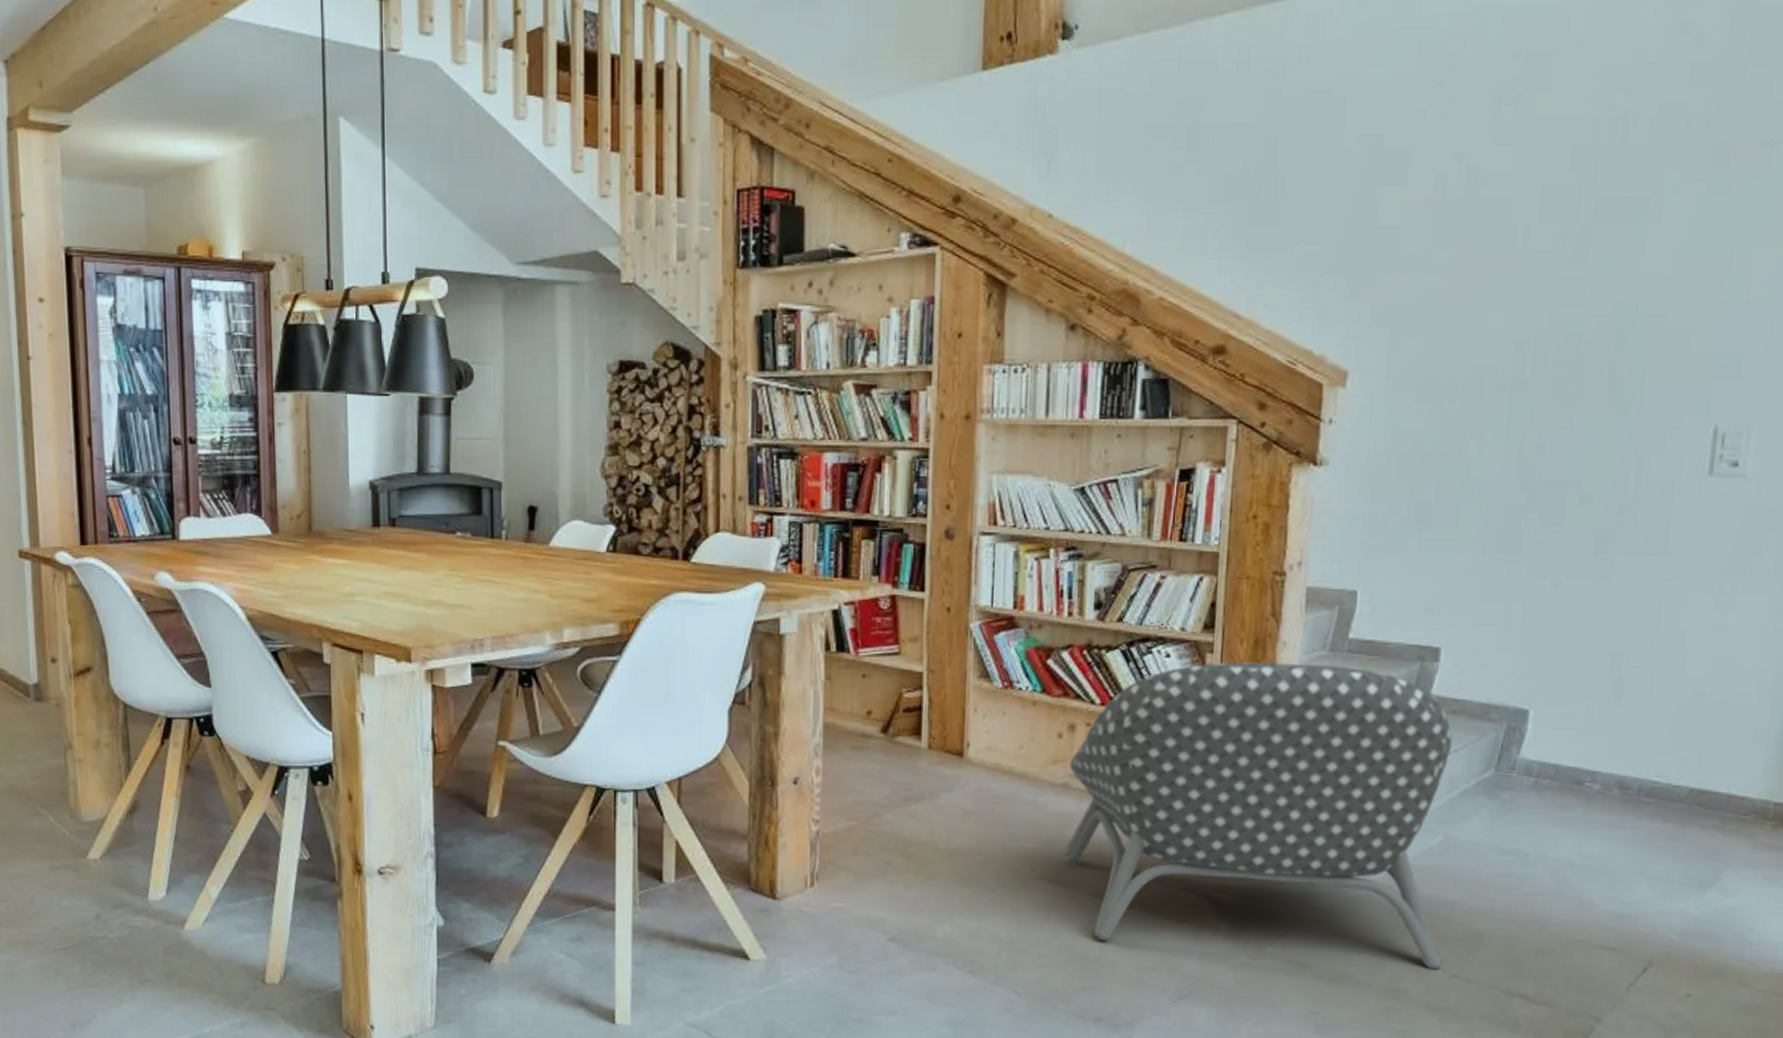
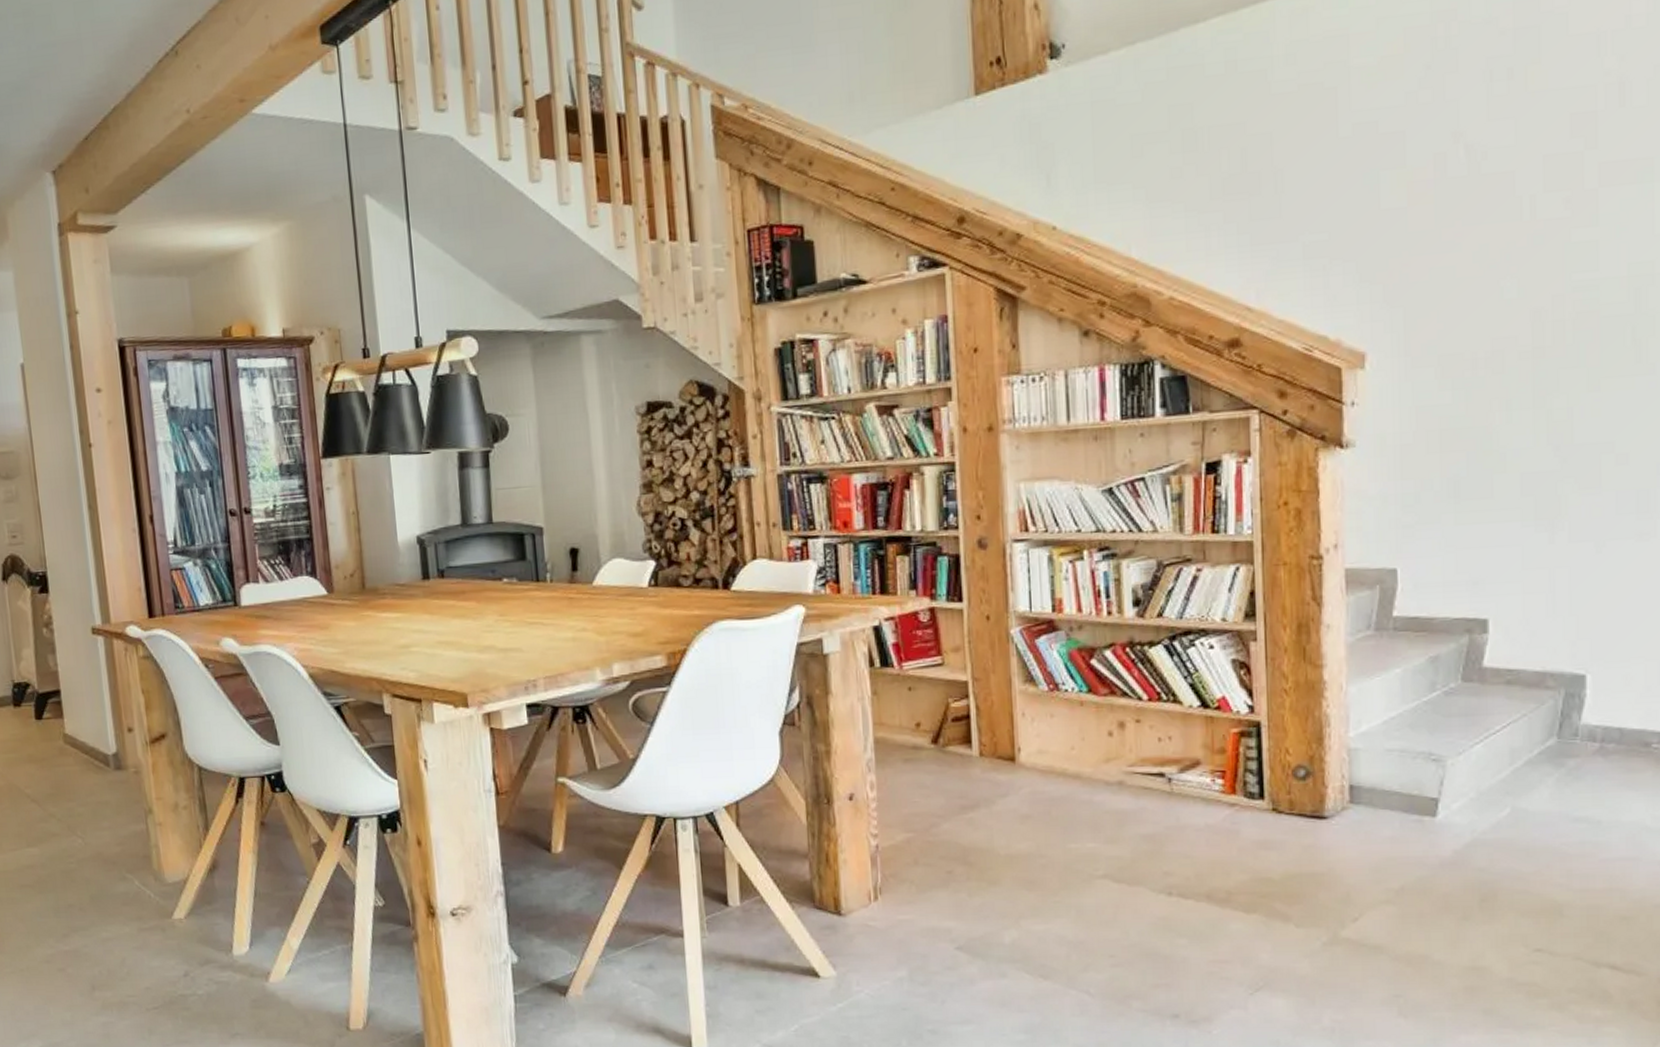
armchair: present [1063,661,1452,970] -> none [1122,644,1523,945]

